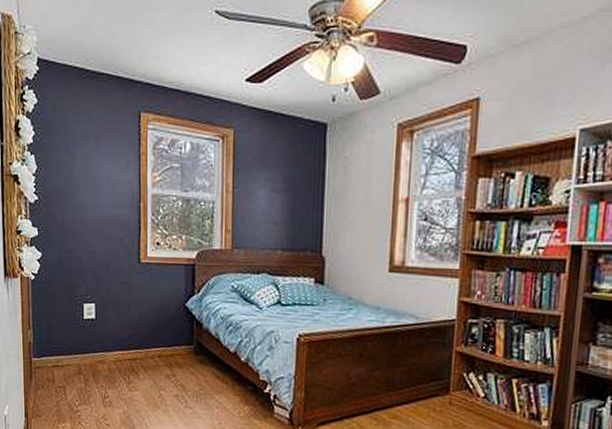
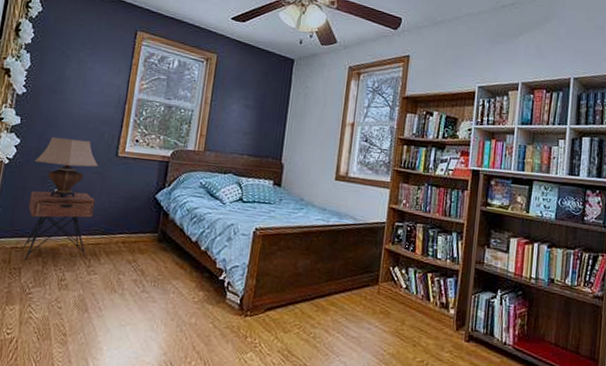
table lamp: none [59,246,122,314] -> present [34,136,98,199]
nightstand: none [61,305,125,379] -> present [23,190,96,260]

